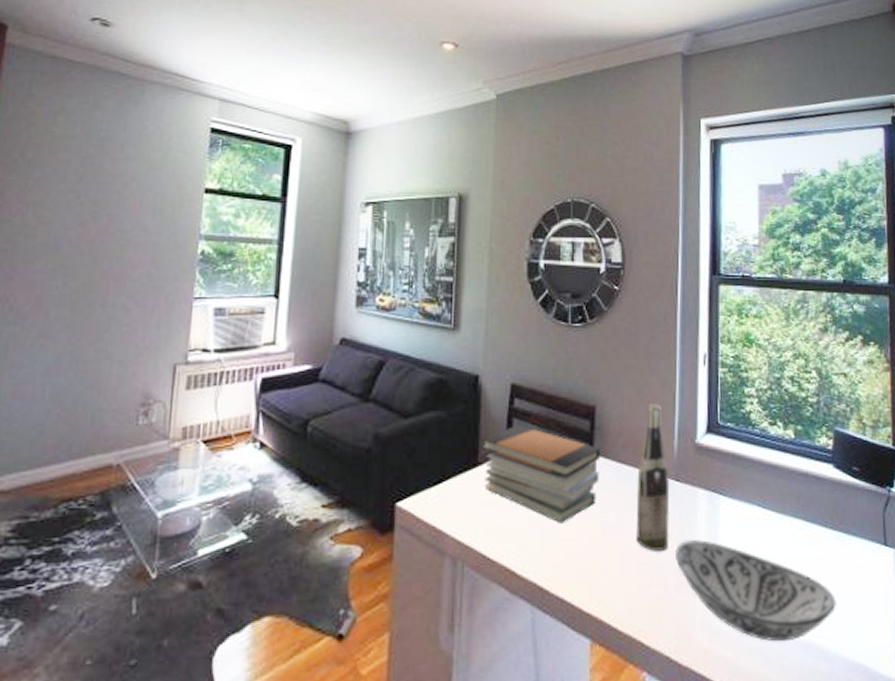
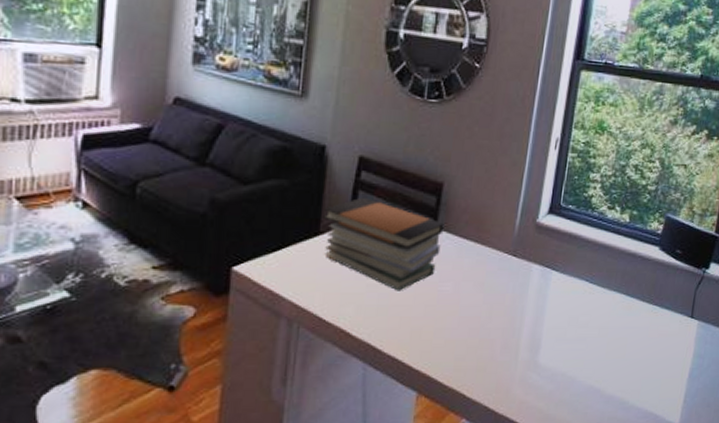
wine bottle: present [636,404,670,551] -> none [469,183,508,318]
decorative bowl: present [675,540,836,642] -> none [504,309,641,395]

